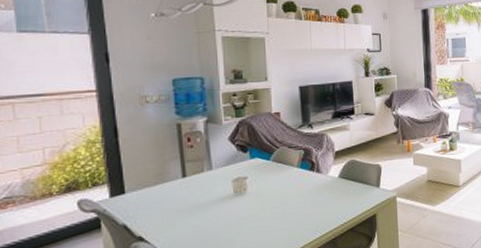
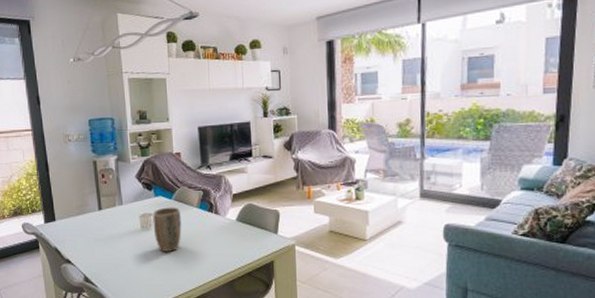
plant pot: none [248,168,281,217] -> present [152,207,182,252]

